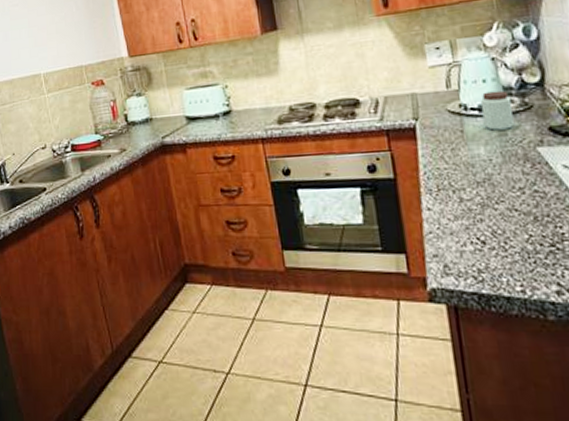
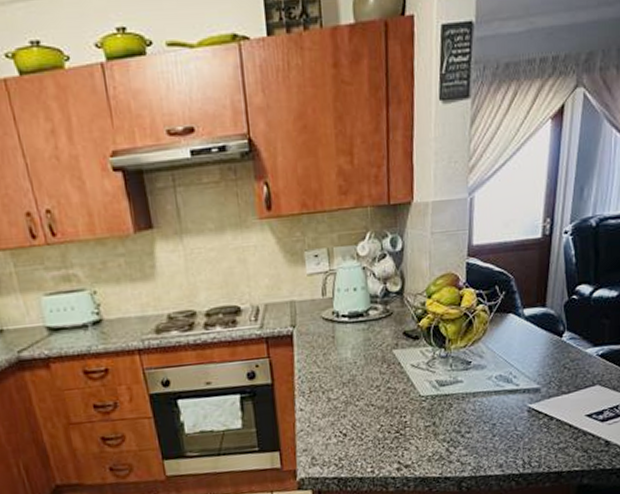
peanut butter: present [480,90,514,131] -> none [350,298,377,336]

